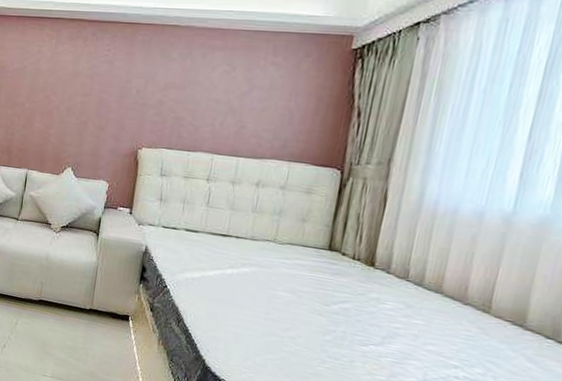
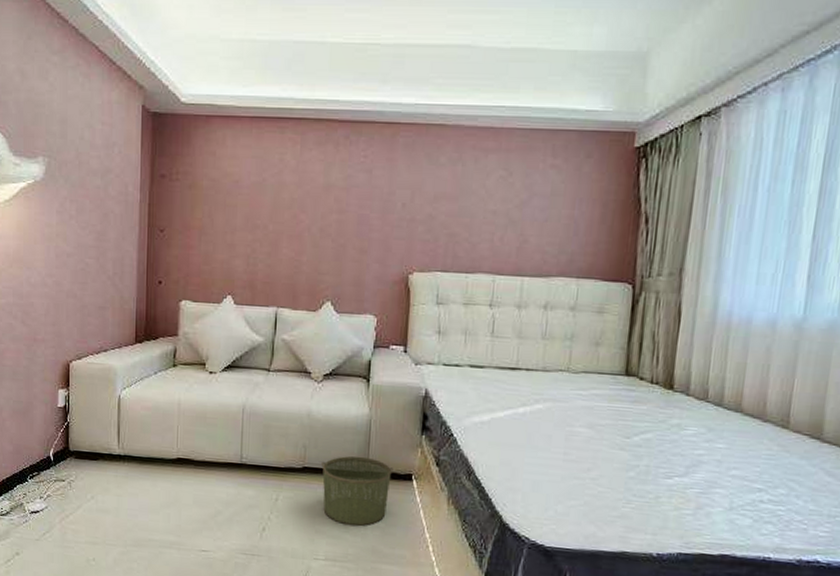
basket: none [53,294,114,354] -> present [321,456,394,526]

